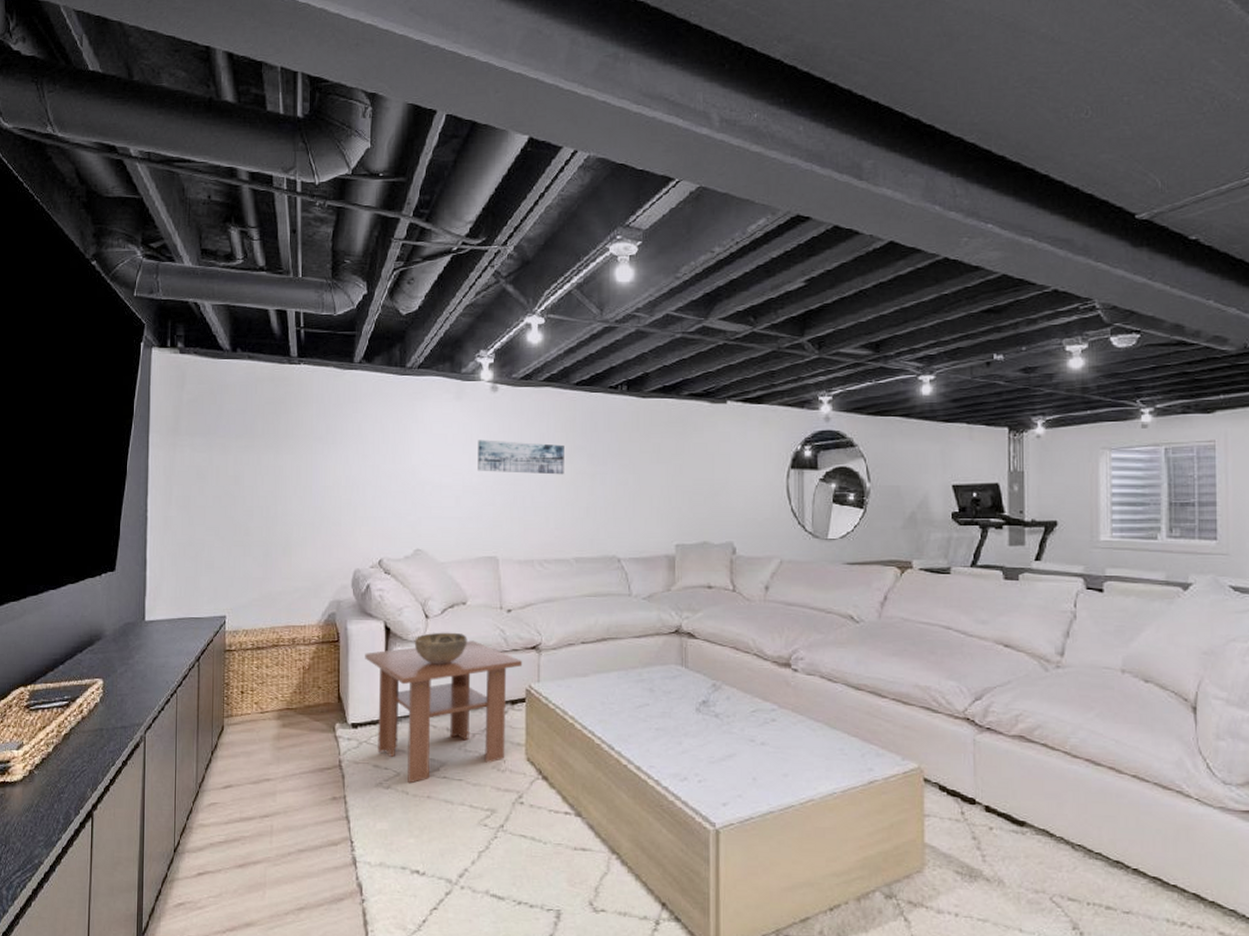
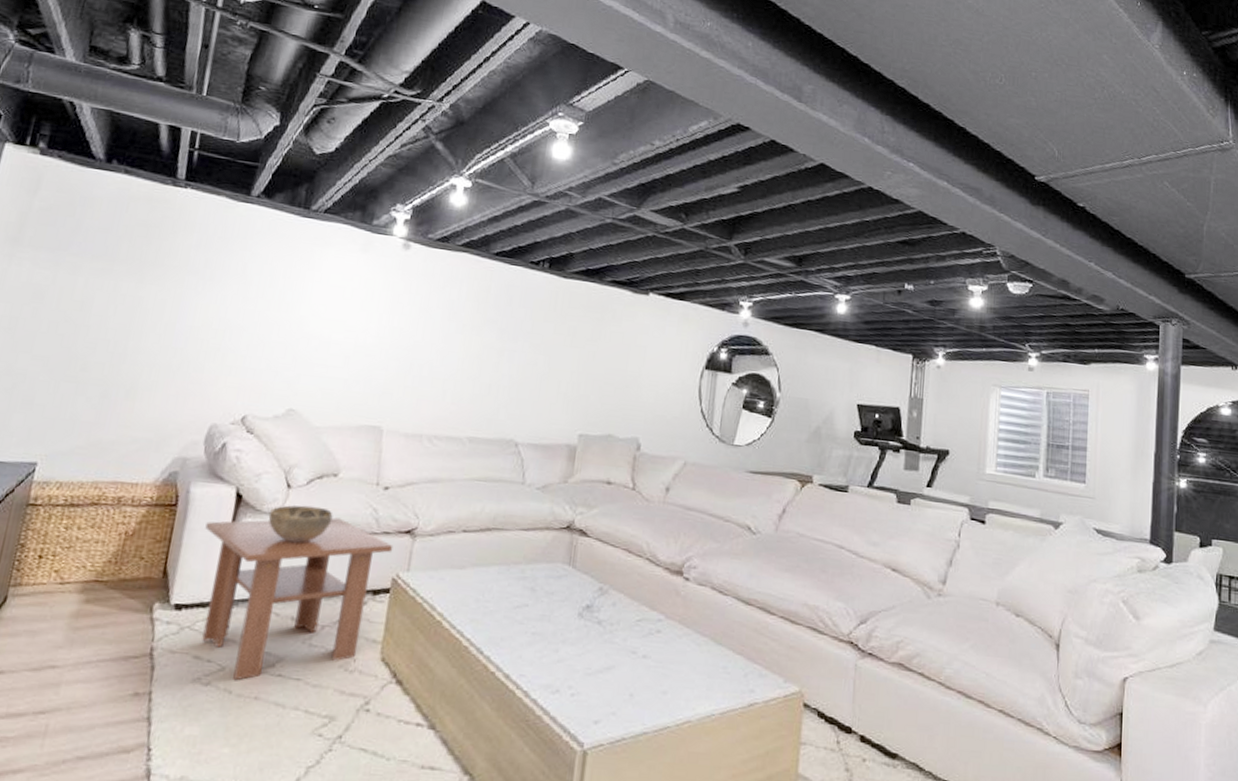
wall art: present [478,440,564,475] -> none [374,298,474,347]

